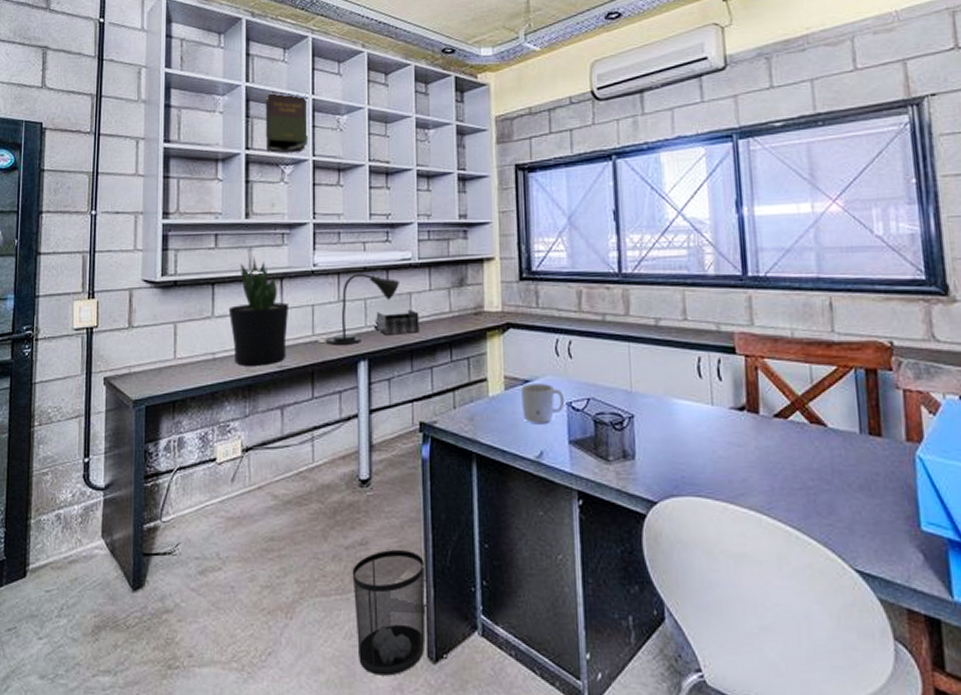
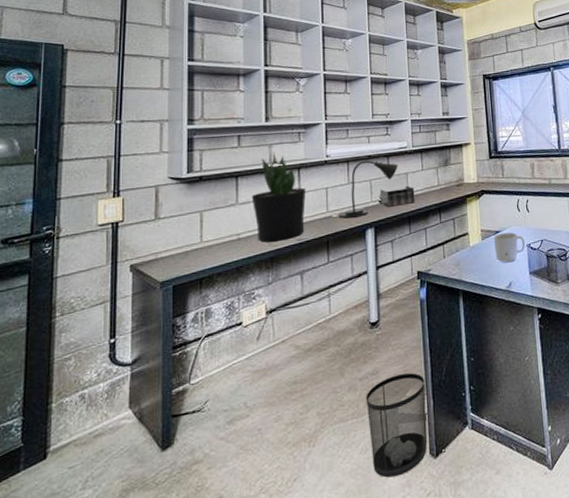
books: present [265,92,308,154] -> none [281,20,319,69]

